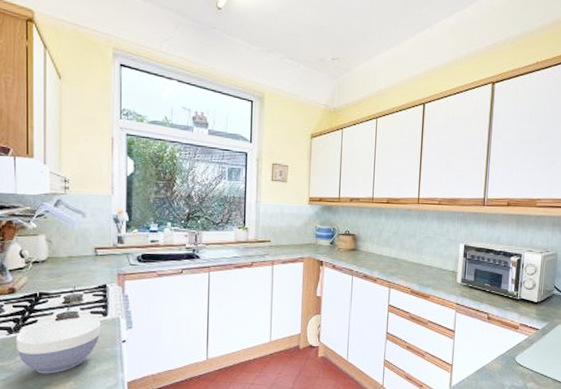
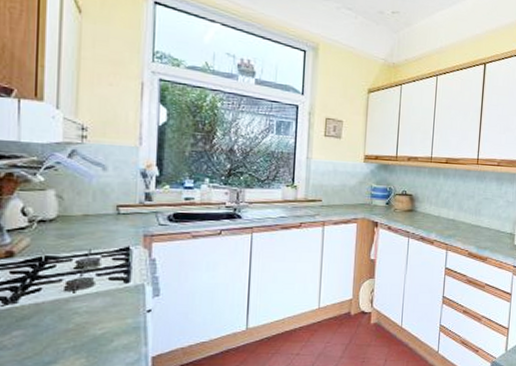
bowl: present [15,318,101,374] -> none [12,285,122,351]

